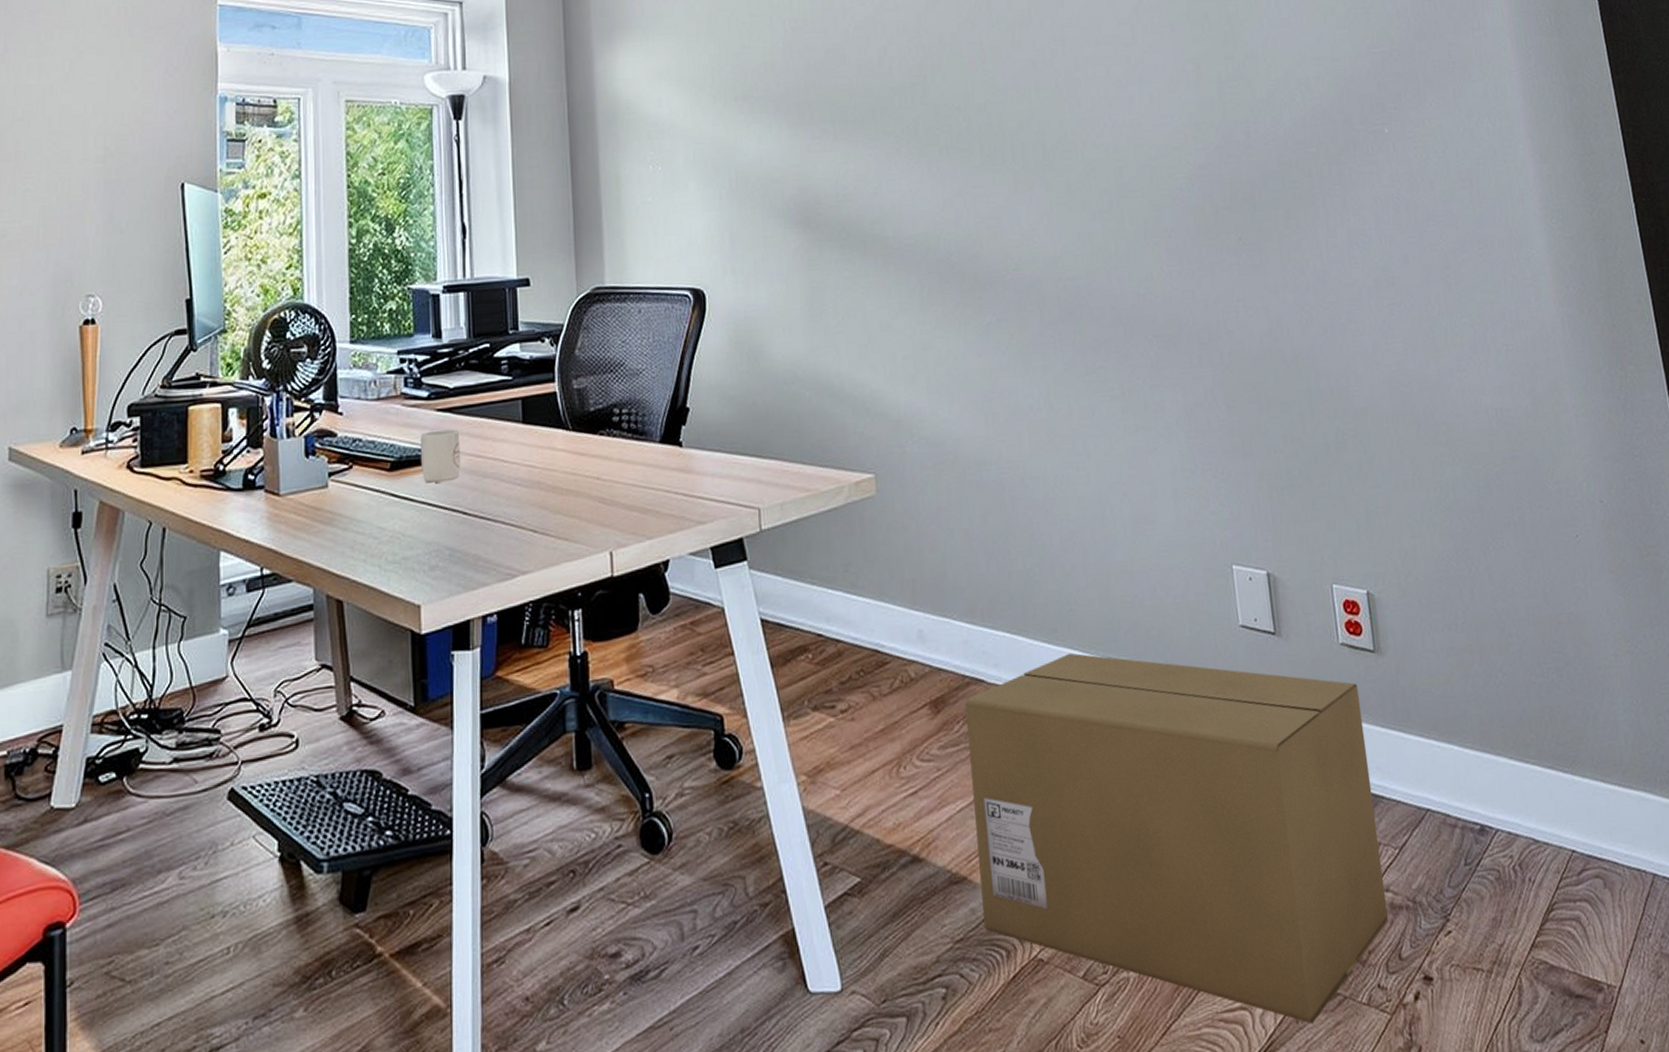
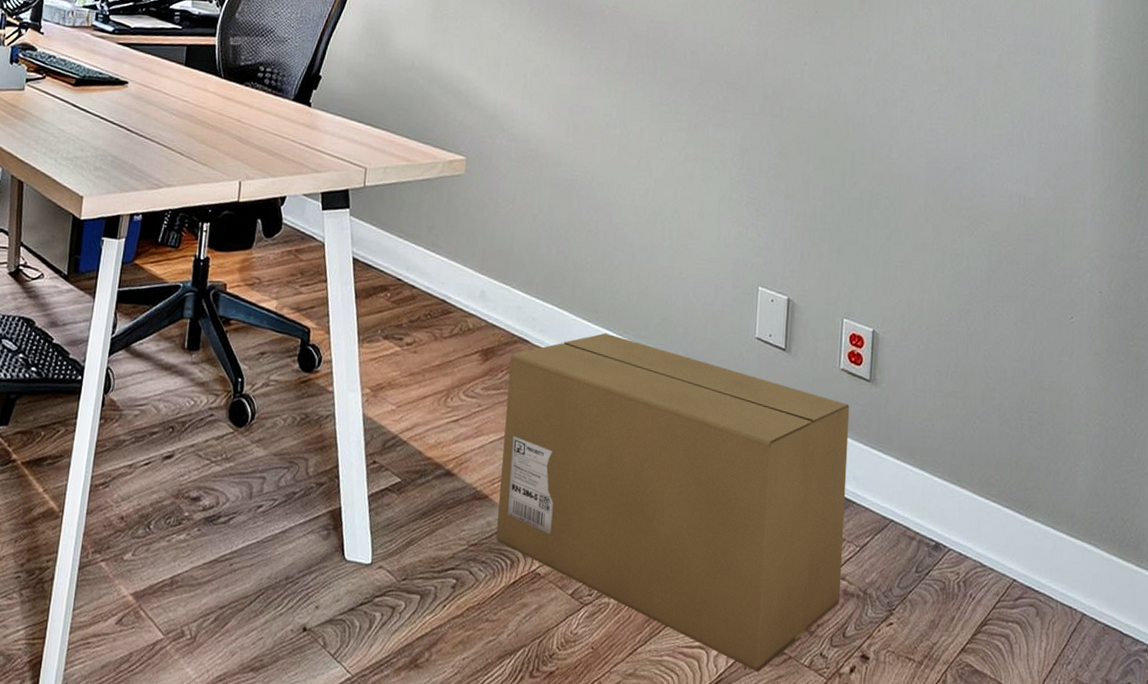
mug: present [420,429,461,483] -> none [99,59,133,102]

